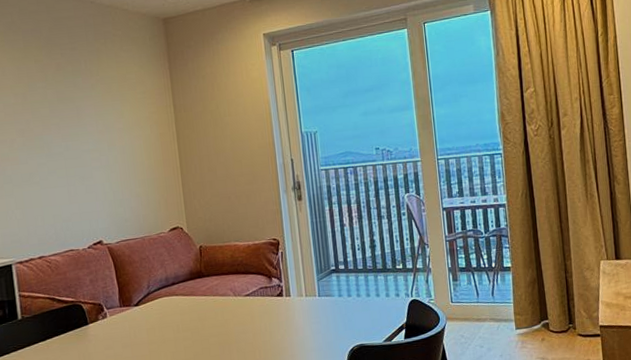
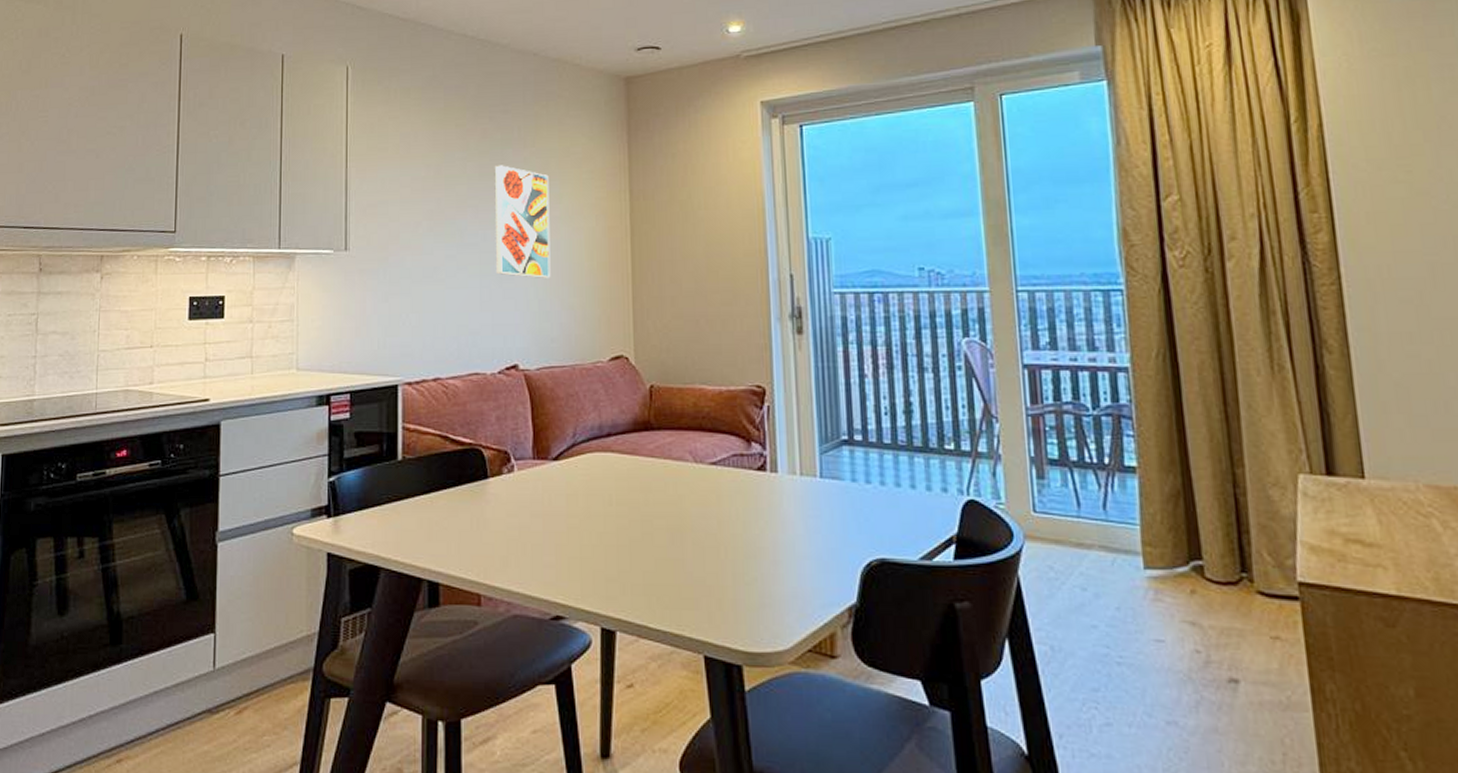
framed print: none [69,91,121,176] -> present [495,165,551,278]

